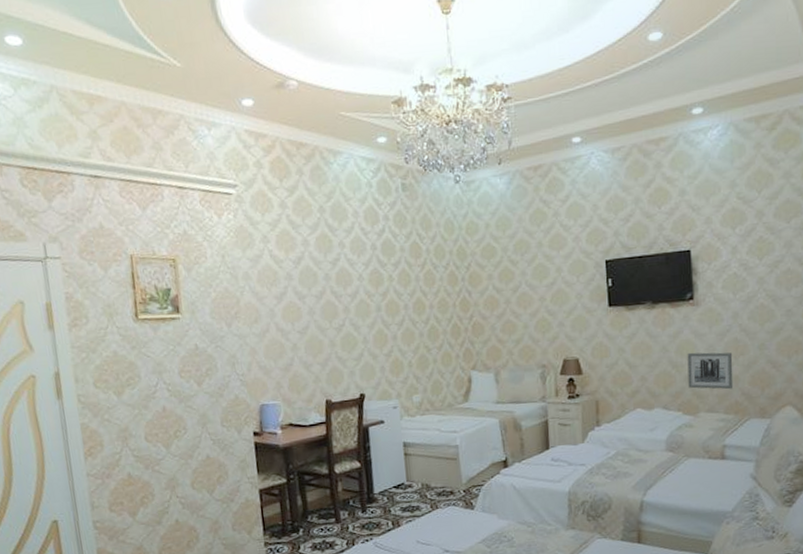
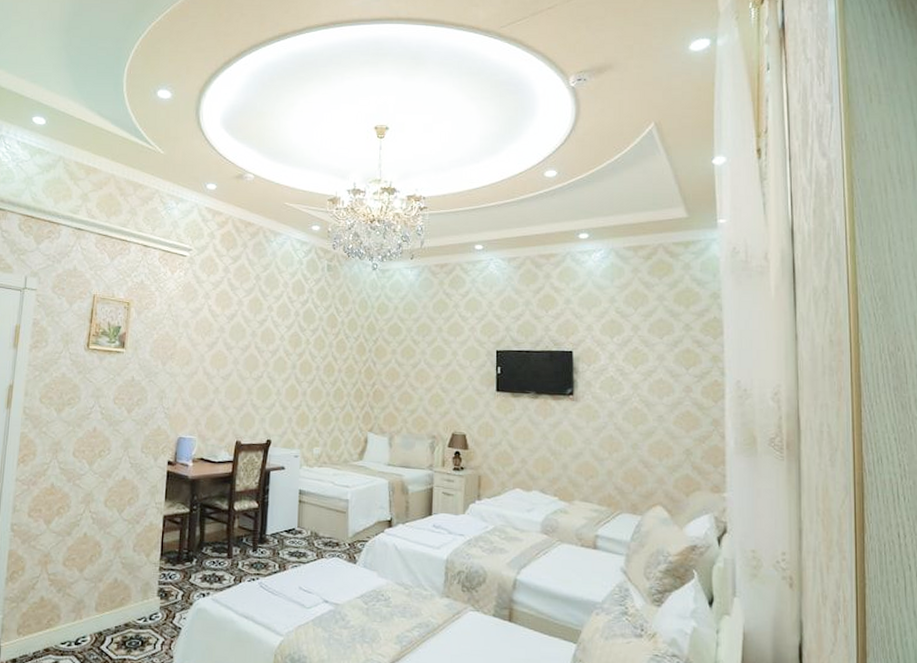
wall art: present [687,352,734,390] -> none [565,442,607,482]

